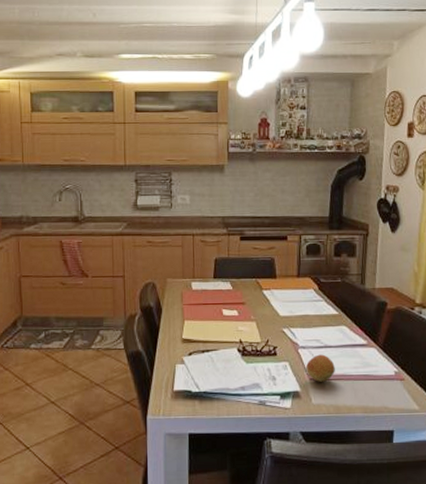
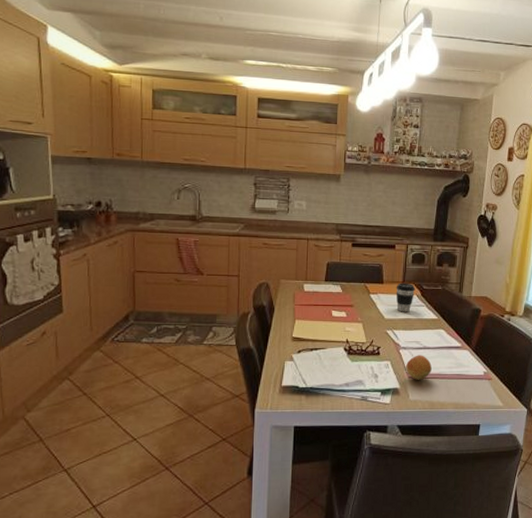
coffee cup: none [290,276,312,309] -> present [396,283,416,312]

